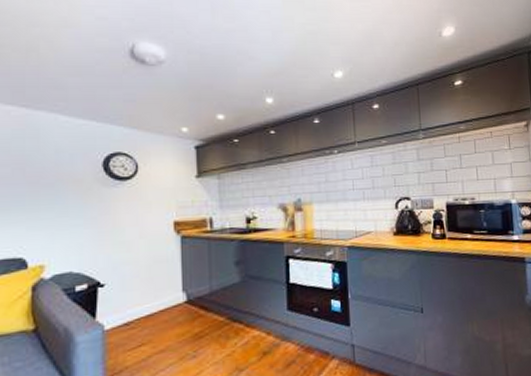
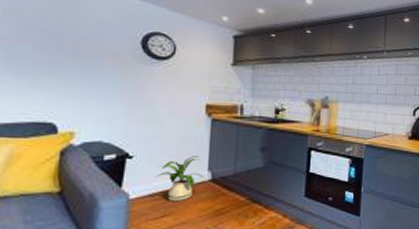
house plant: none [128,277,181,329] -> present [155,156,206,202]

